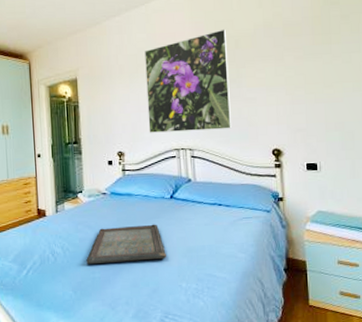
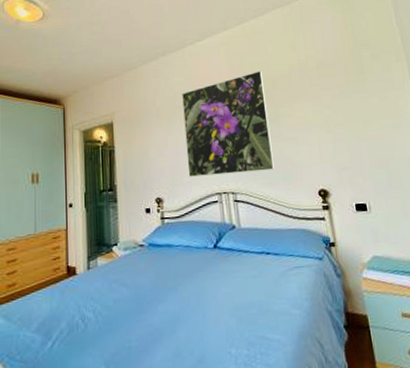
serving tray: present [86,224,166,265] -> none [121,278,212,332]

